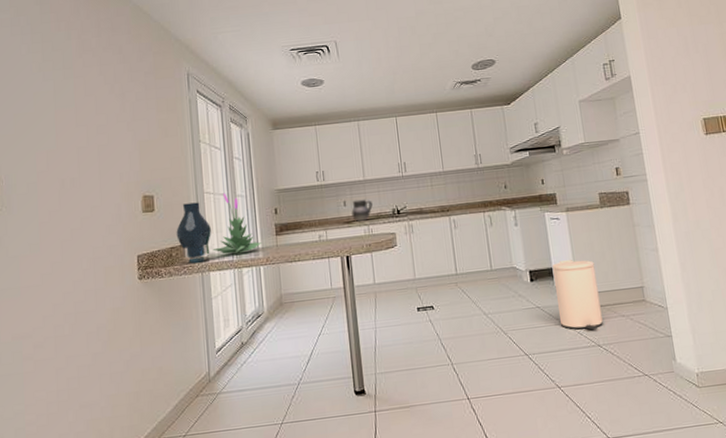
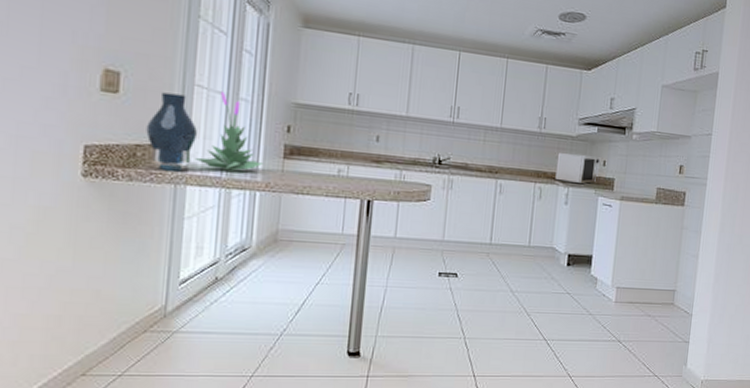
ceramic jug: present [351,199,373,221] -> none [384,137,411,164]
microwave: none [498,176,540,207] -> present [555,152,601,184]
pedal bin: present [552,260,603,330] -> none [586,250,635,324]

